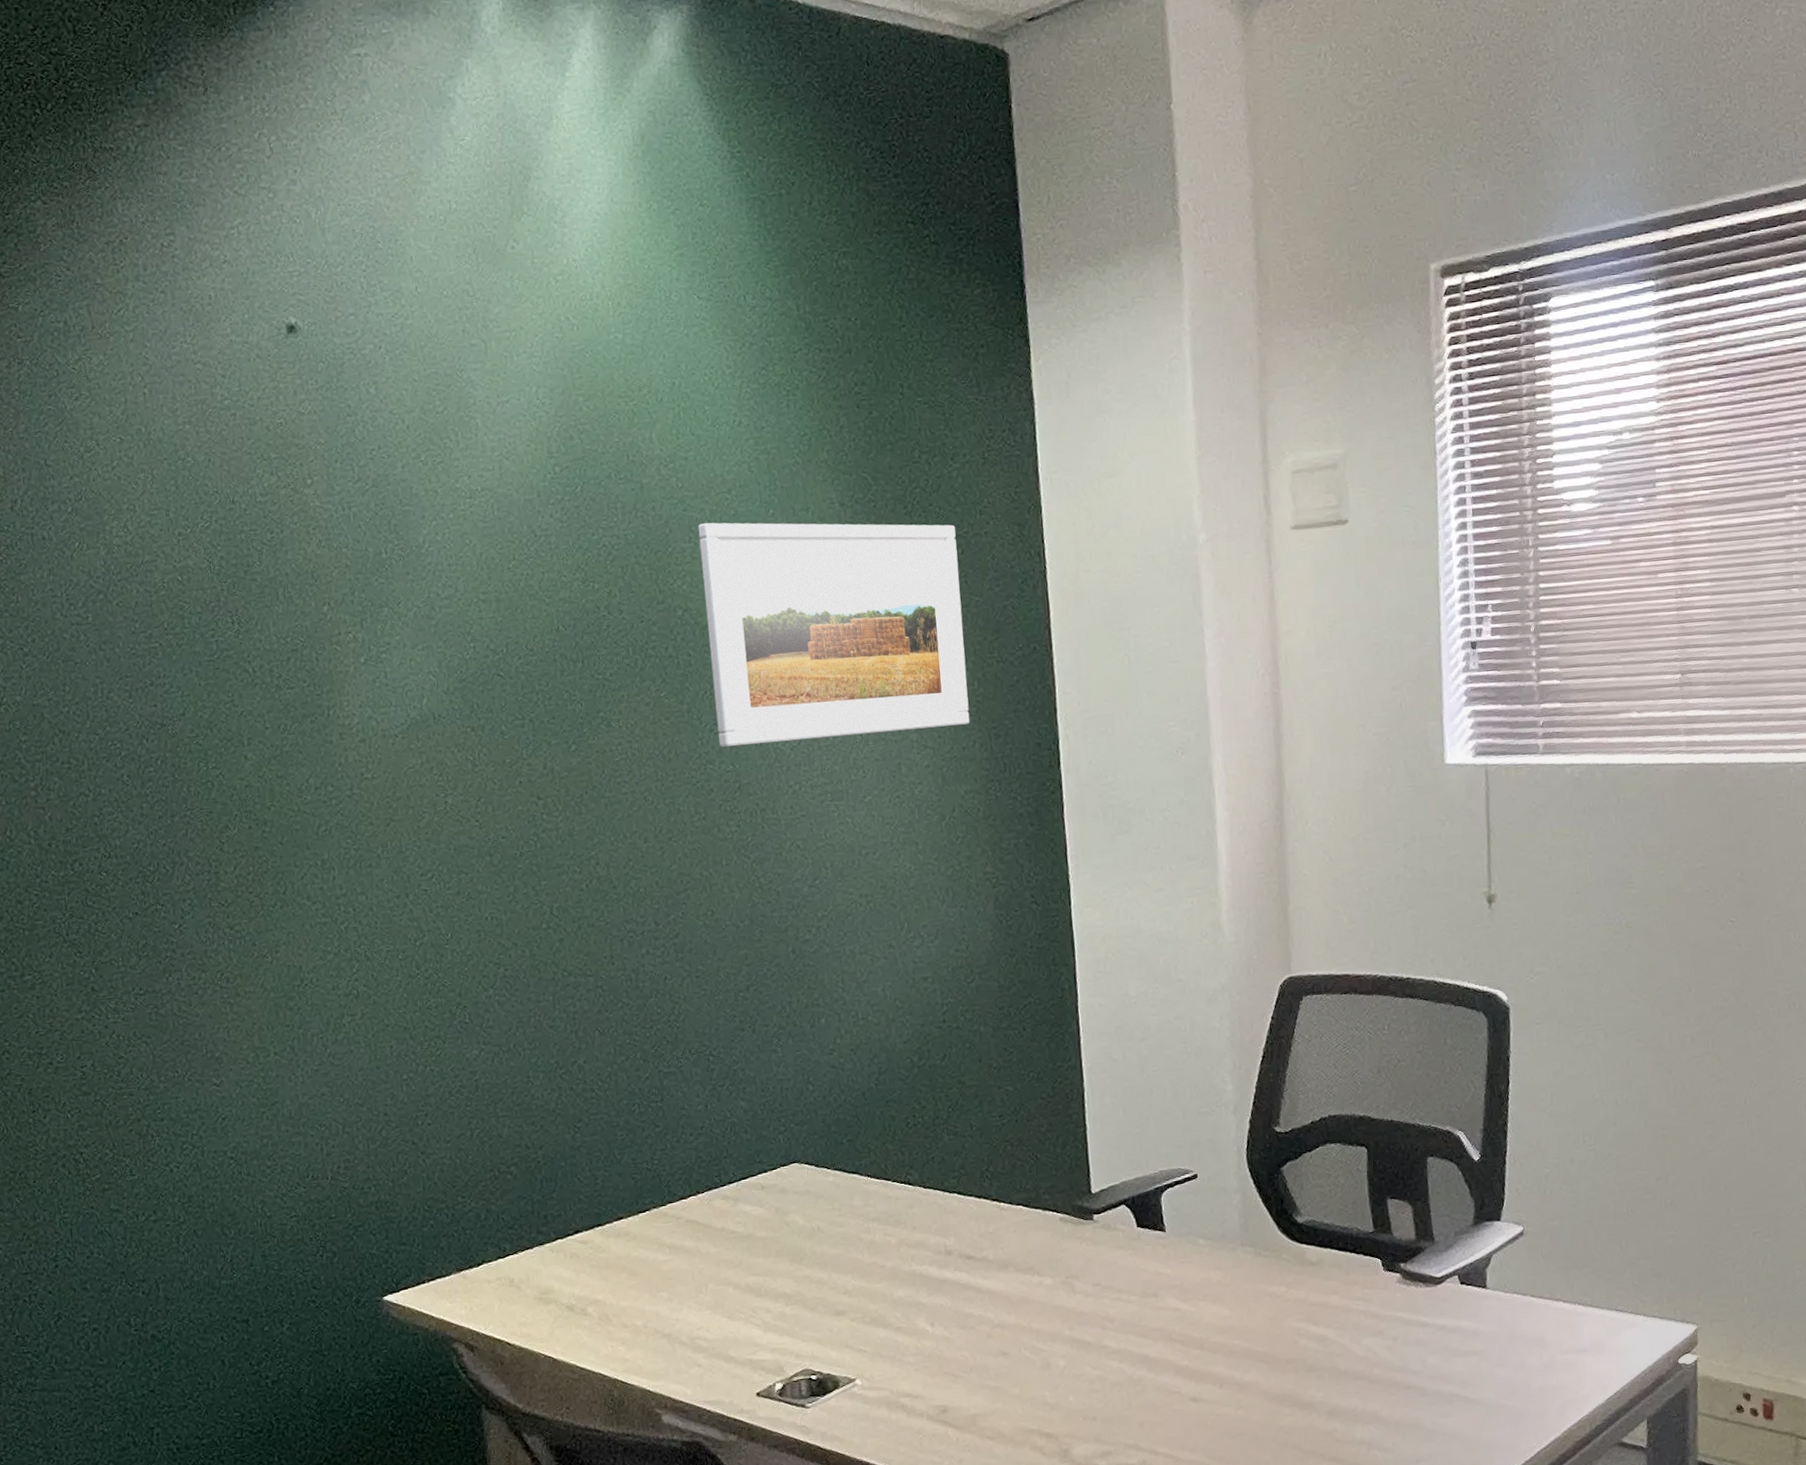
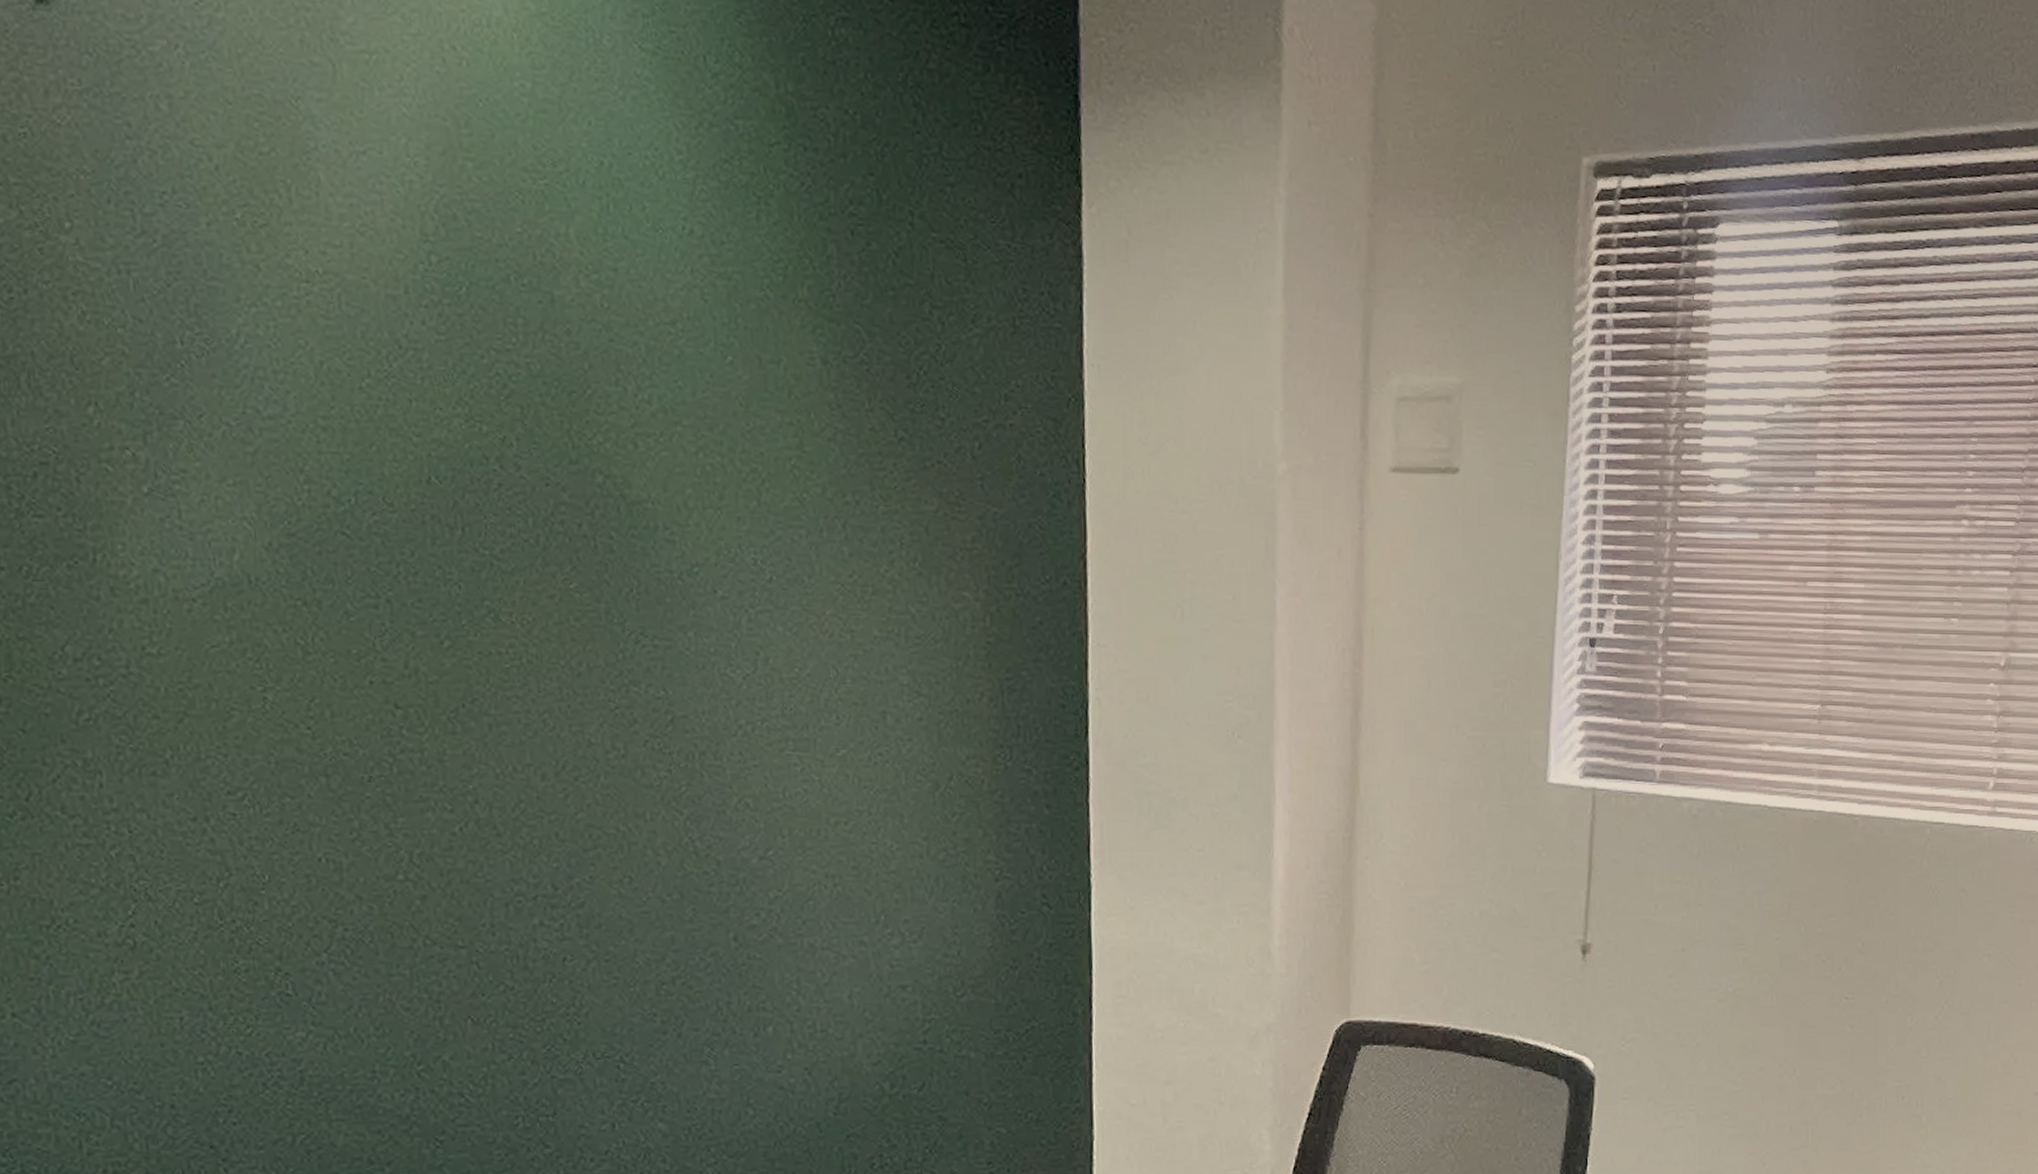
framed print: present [697,522,970,748] -> none [628,362,978,670]

